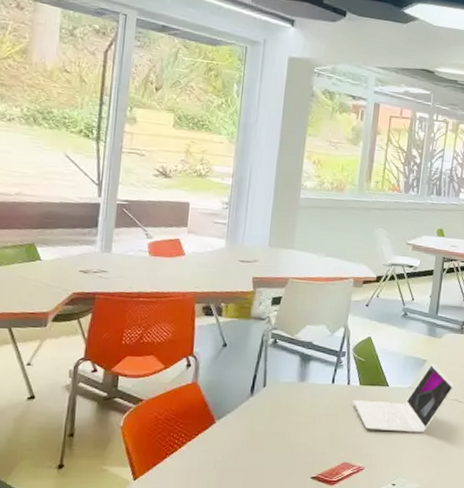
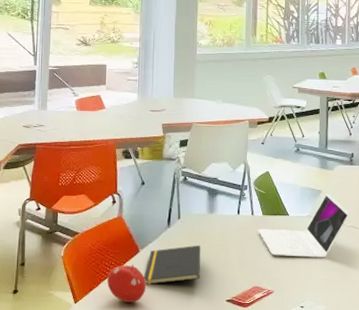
fruit: none [174,437,221,479] -> present [107,264,146,302]
notepad: none [218,416,288,460] -> present [143,245,201,285]

